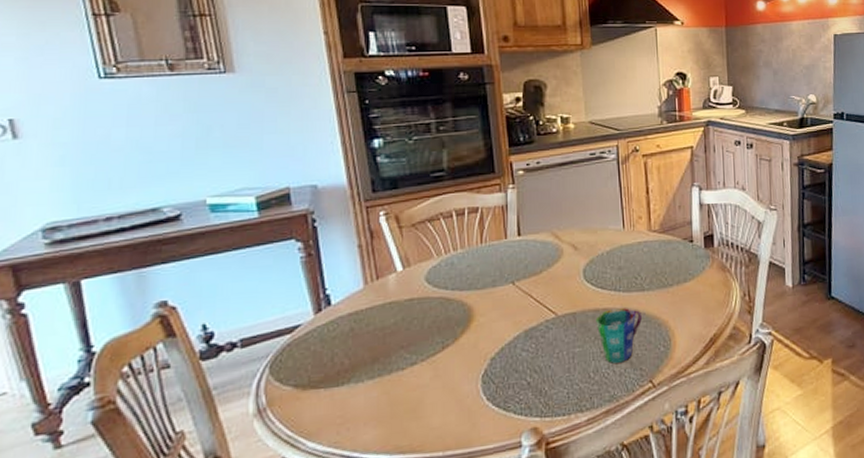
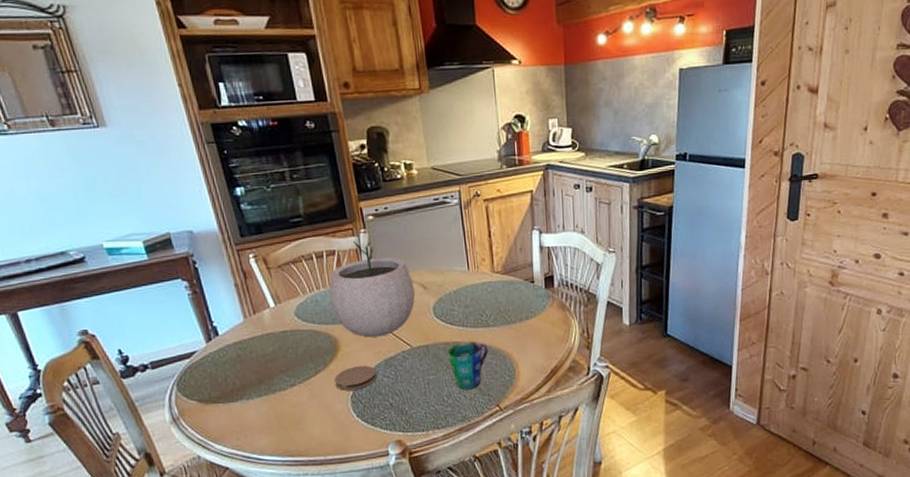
coaster: none [464,337,514,369] -> present [334,365,377,391]
plant pot: none [469,194,563,305] -> present [329,238,415,338]

